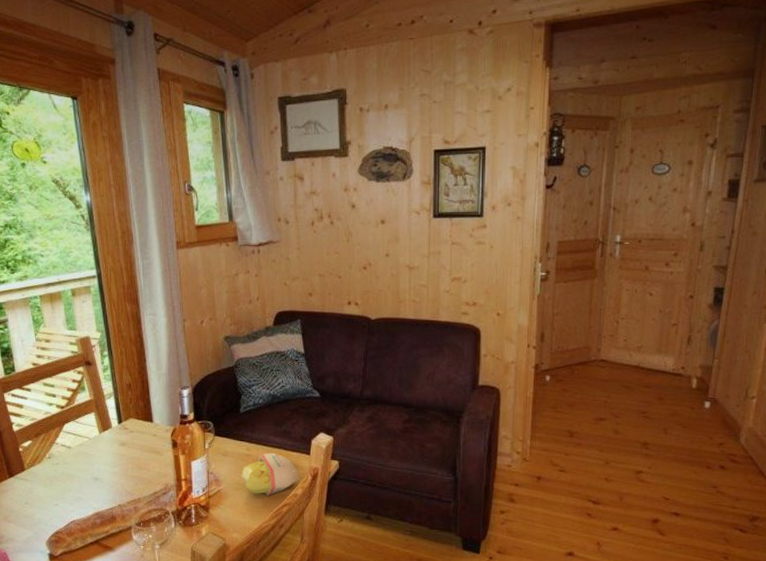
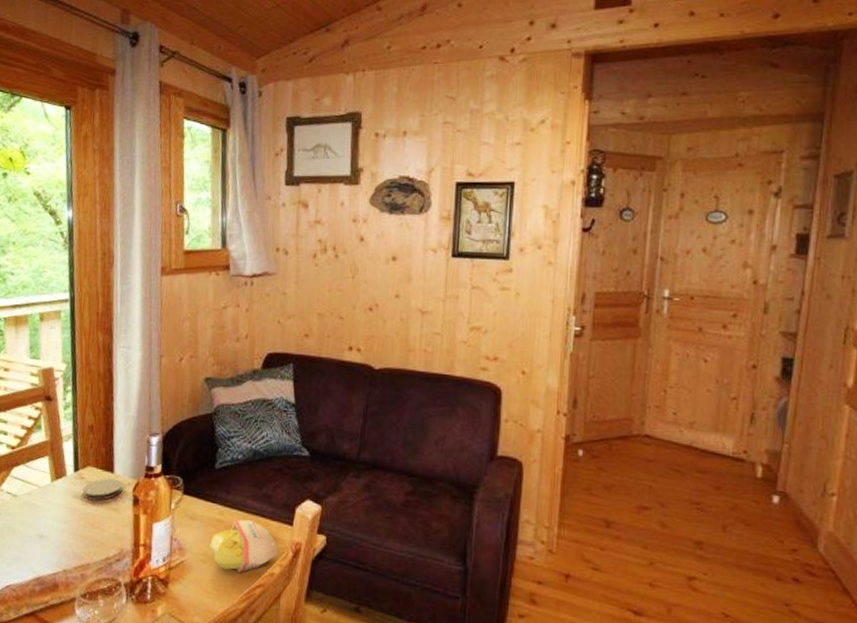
coaster: none [127,427,162,447] -> present [82,478,123,501]

